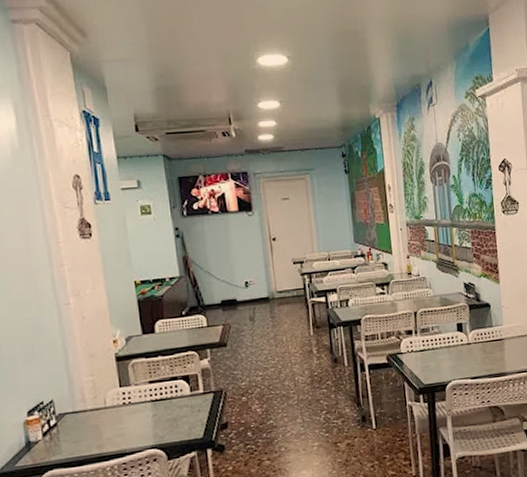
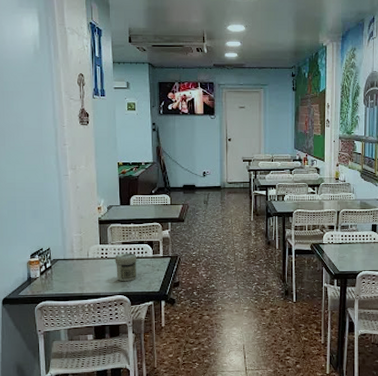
jar: none [141,393,172,431] -> present [115,253,137,282]

